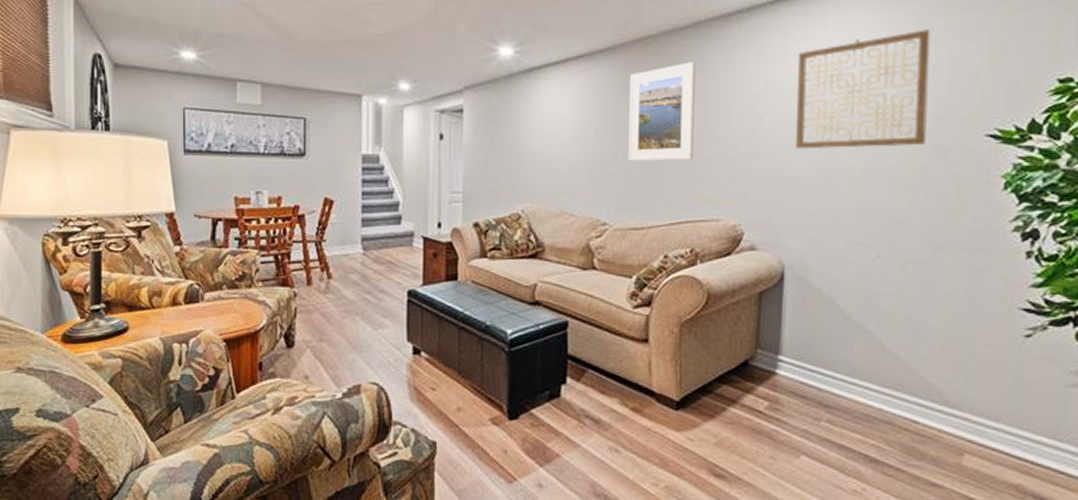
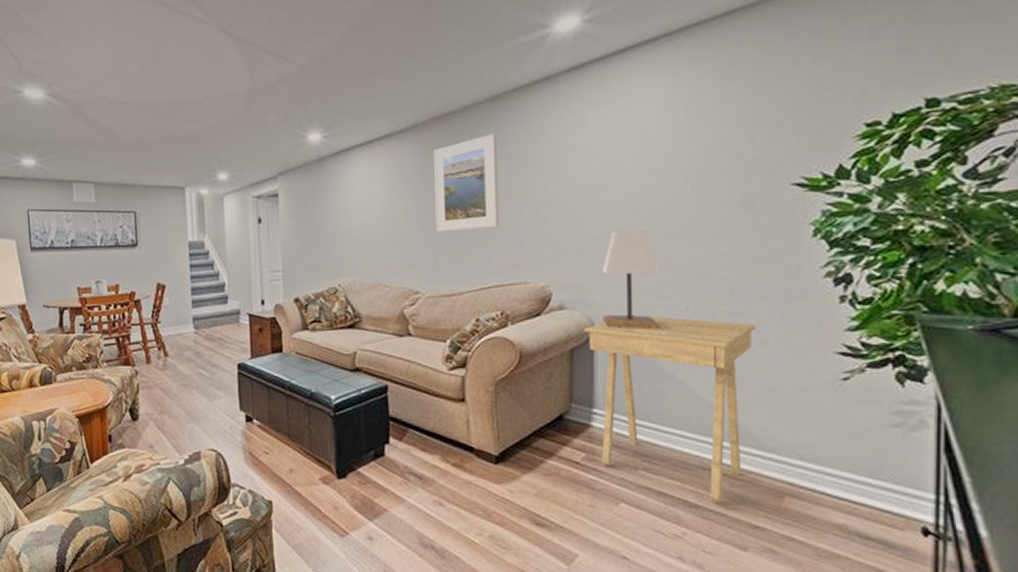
side table: none [774,258,945,459] -> present [584,314,756,504]
lamp: none [793,172,854,277] -> present [602,230,662,330]
wall art: present [796,29,931,150] -> none [596,84,731,210]

